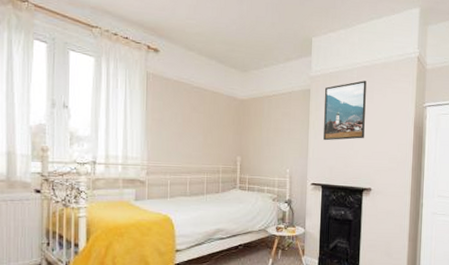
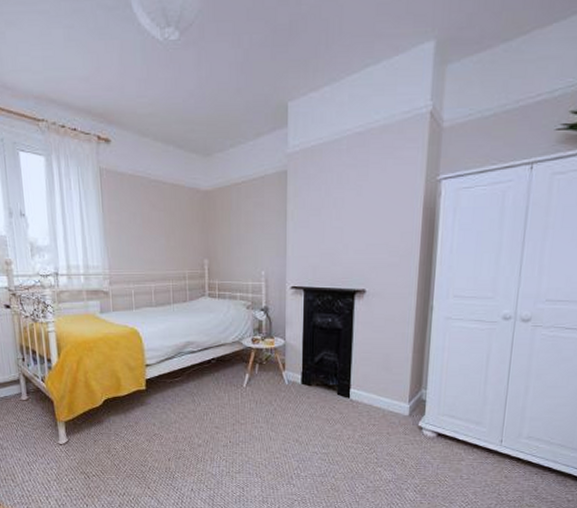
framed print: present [323,81,366,141] -> none [304,152,359,234]

